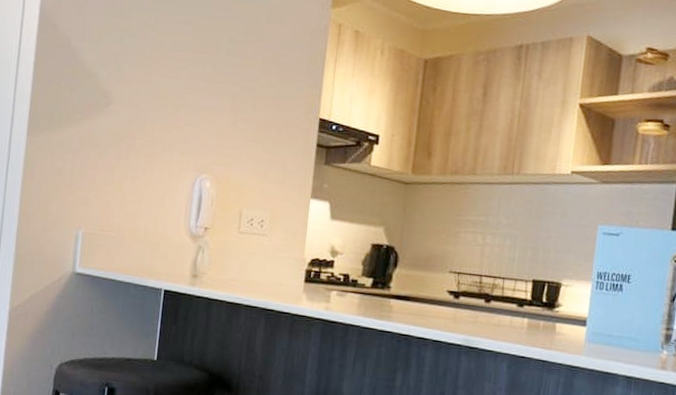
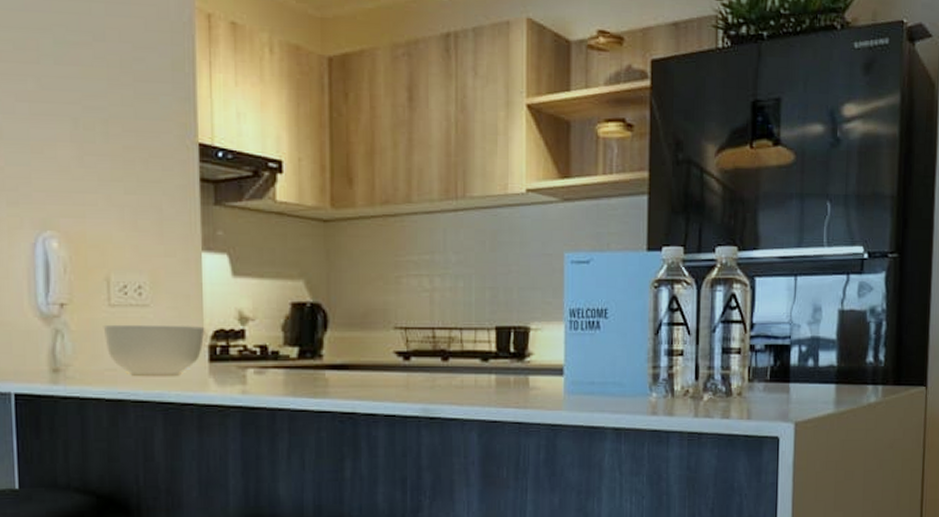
bowl: none [232,246,305,291] -> present [103,324,205,377]

